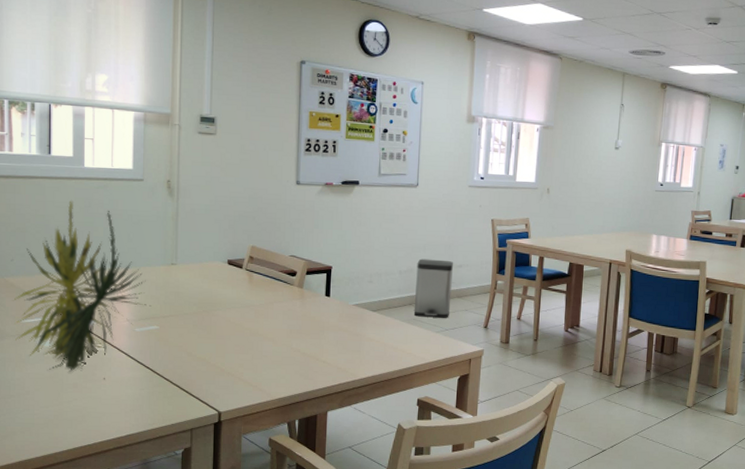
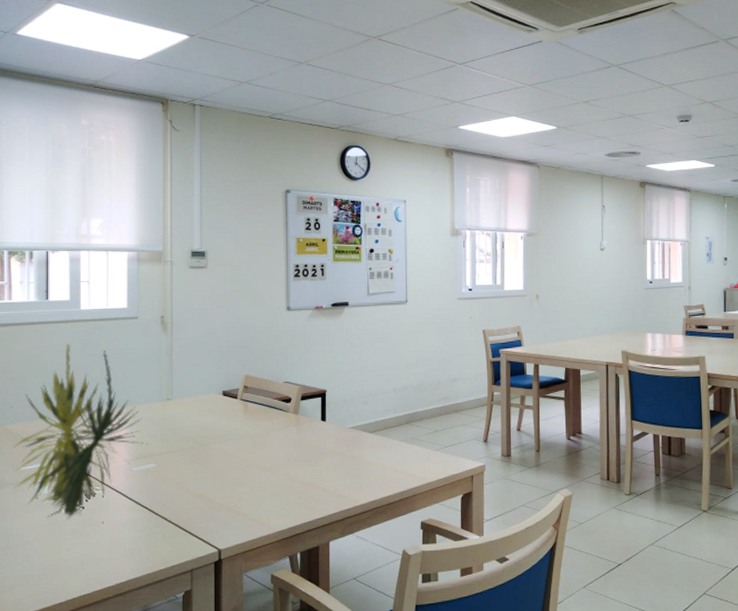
pedal bin: present [414,259,454,318] -> none [411,375,449,435]

